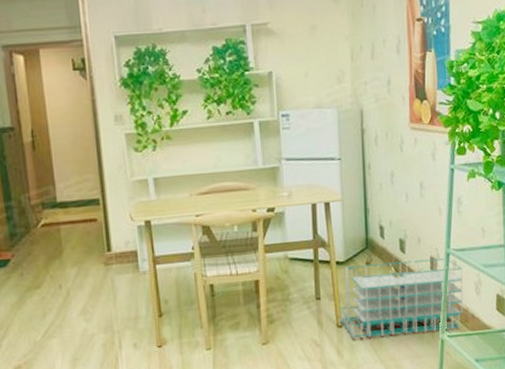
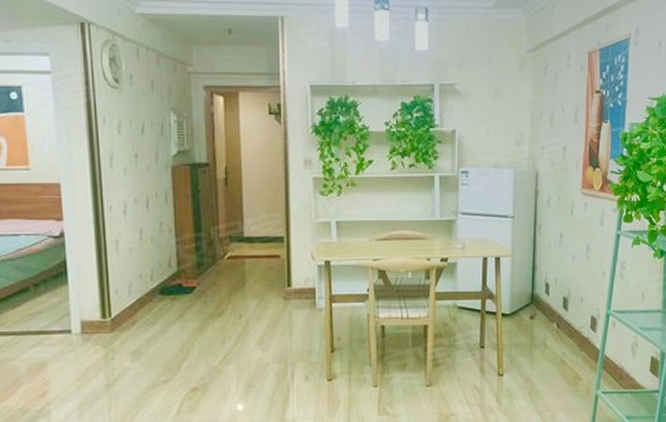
architectural model: present [339,257,463,340] -> none [500,318,621,390]

